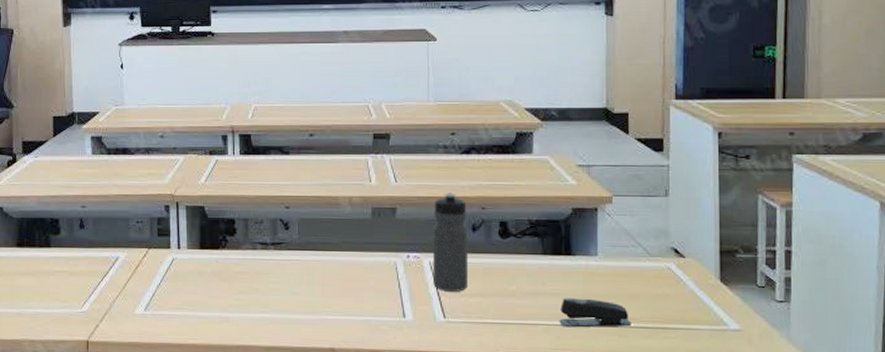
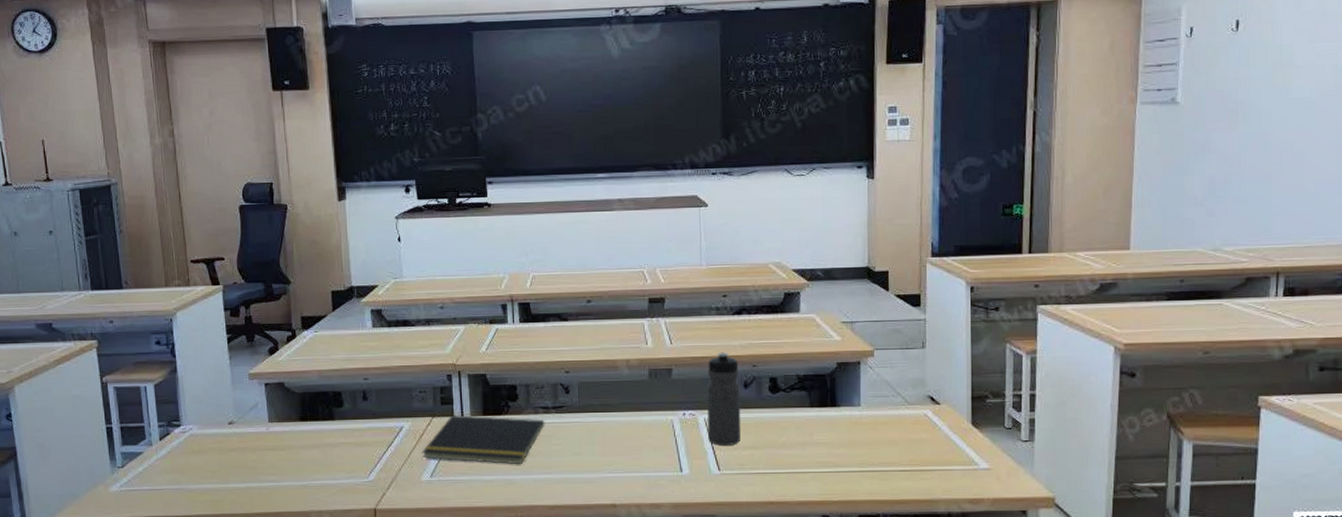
notepad: none [137,248,263,302] -> present [422,415,545,465]
stapler: present [559,297,631,328] -> none [826,446,892,474]

